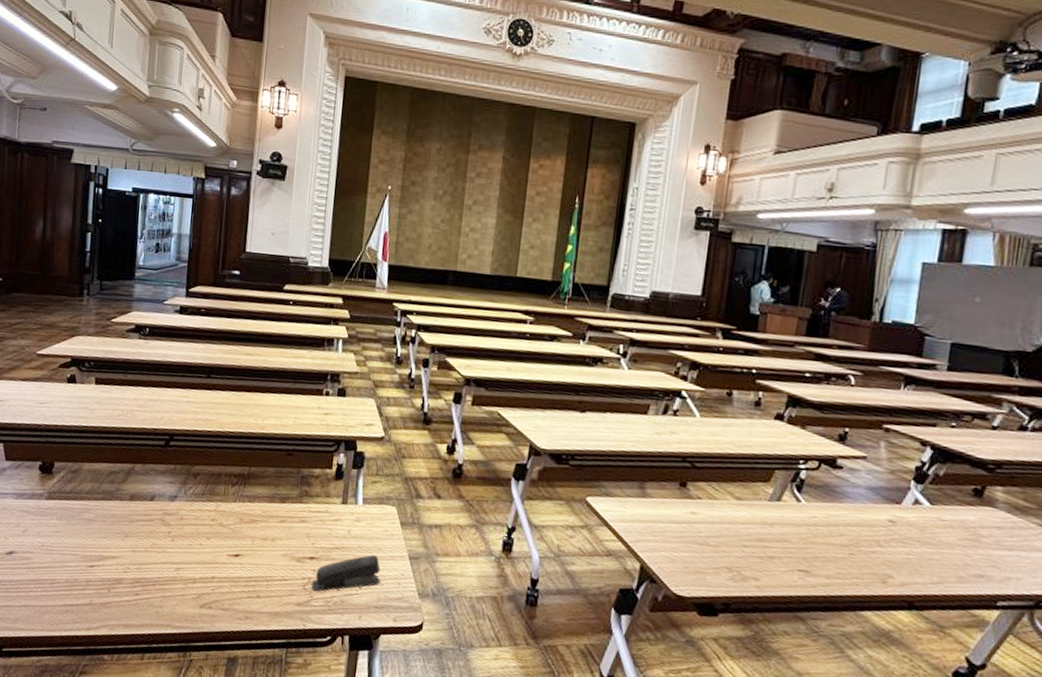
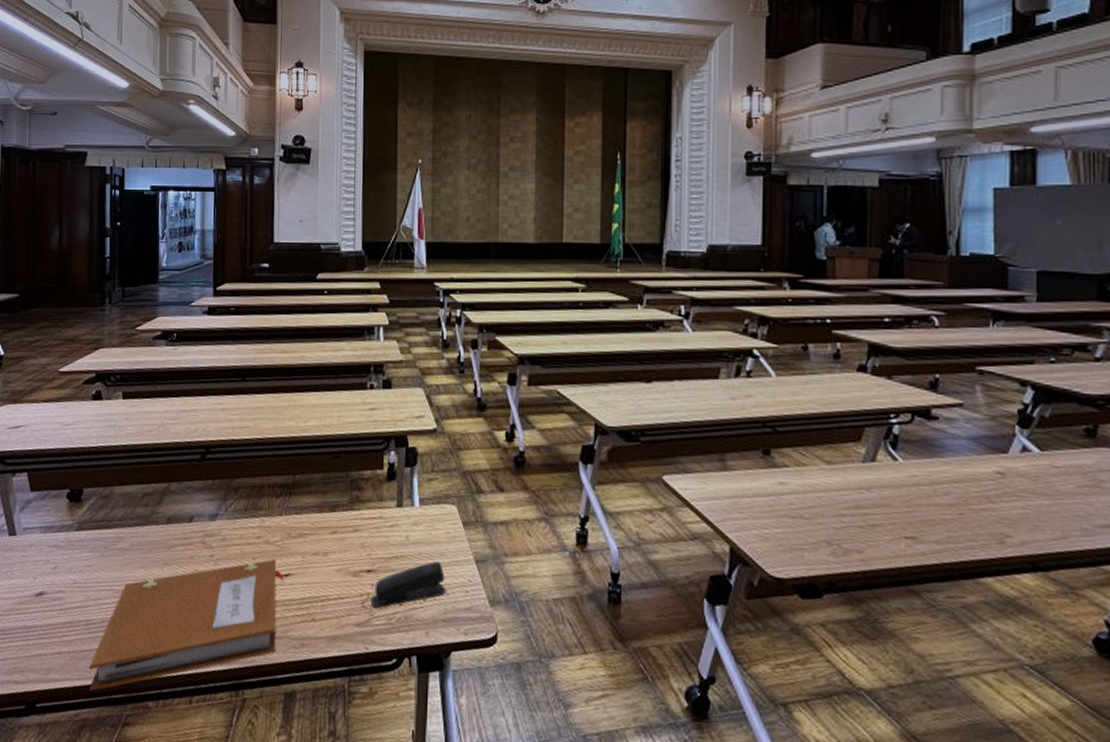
notebook: none [51,540,234,642] -> present [89,558,284,691]

